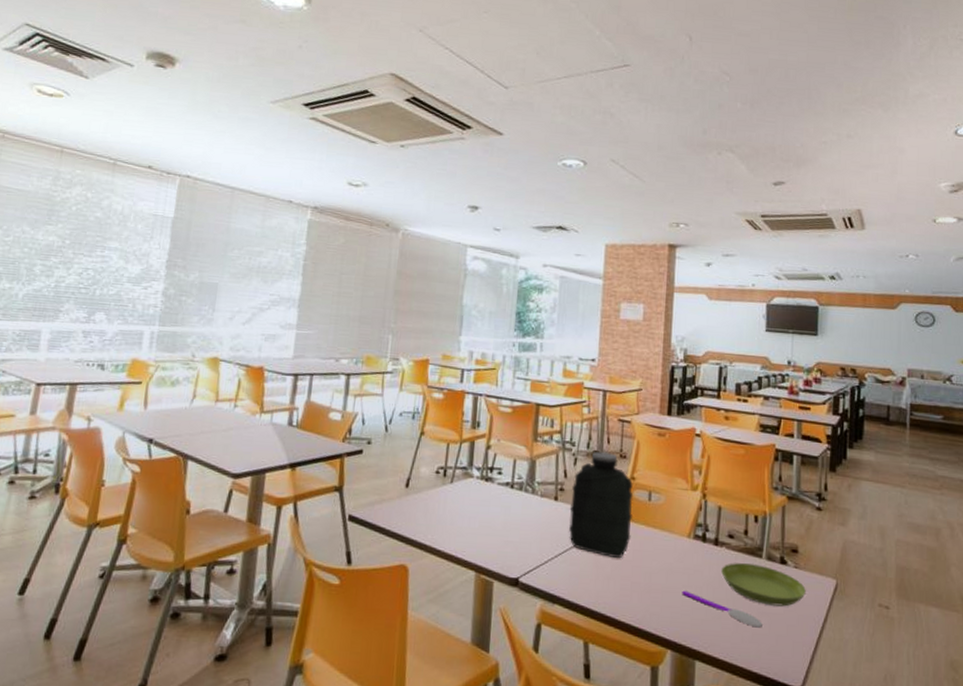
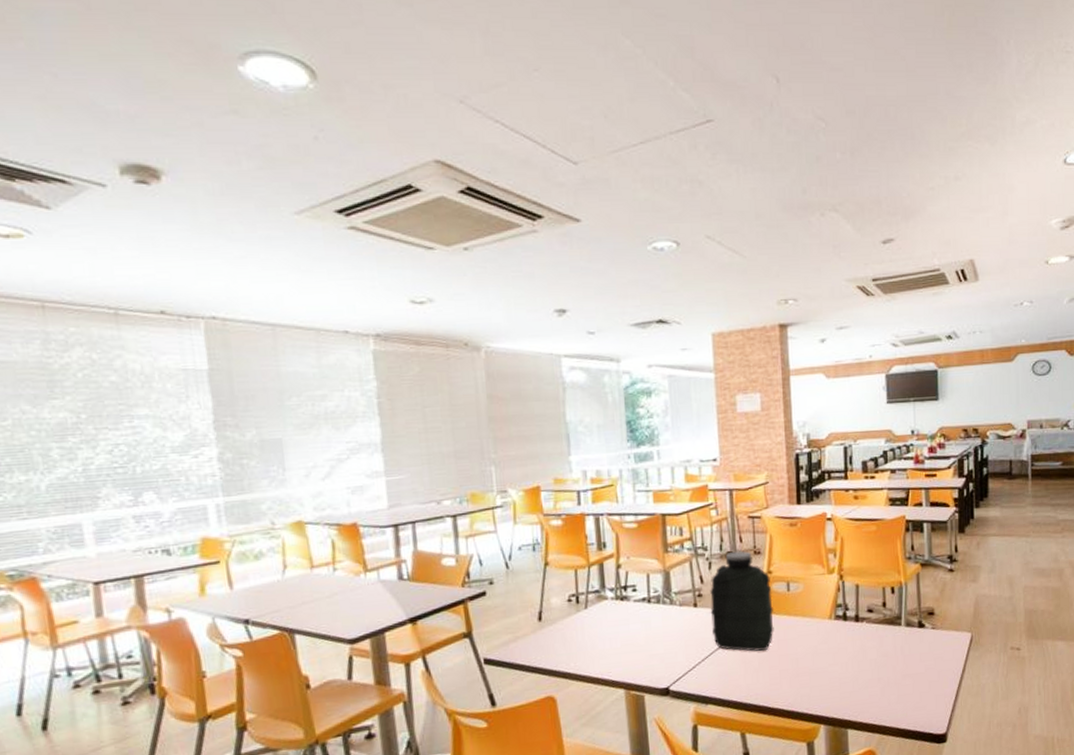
spoon: present [682,590,762,628] -> none [829,668,907,690]
saucer: present [721,562,806,607] -> none [864,631,944,668]

